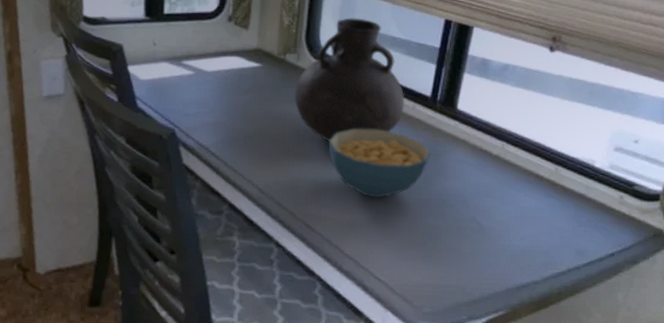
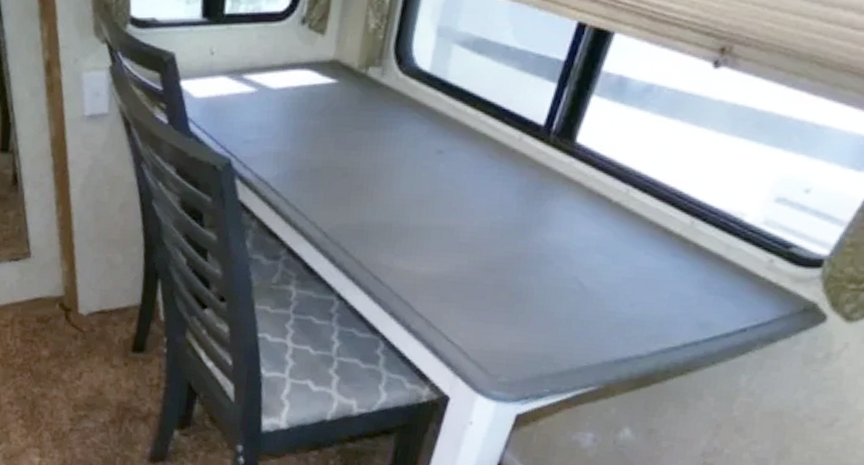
vase: present [294,18,405,142] -> none [373,20,512,179]
cereal bowl: present [328,129,431,198] -> none [407,164,535,249]

